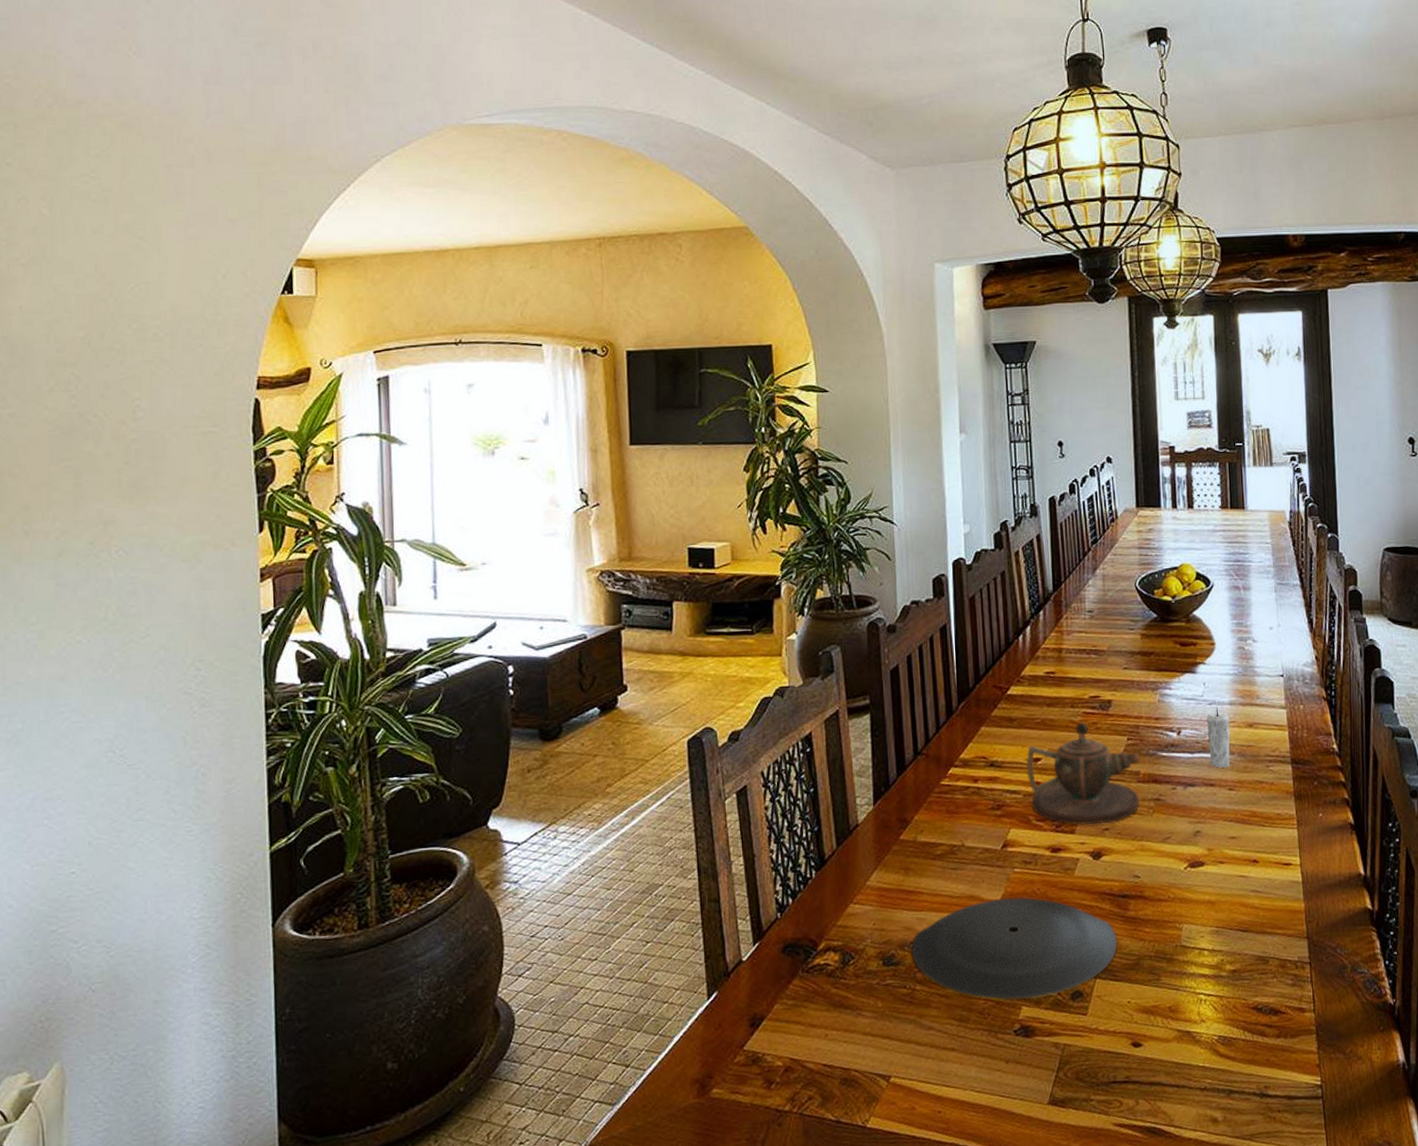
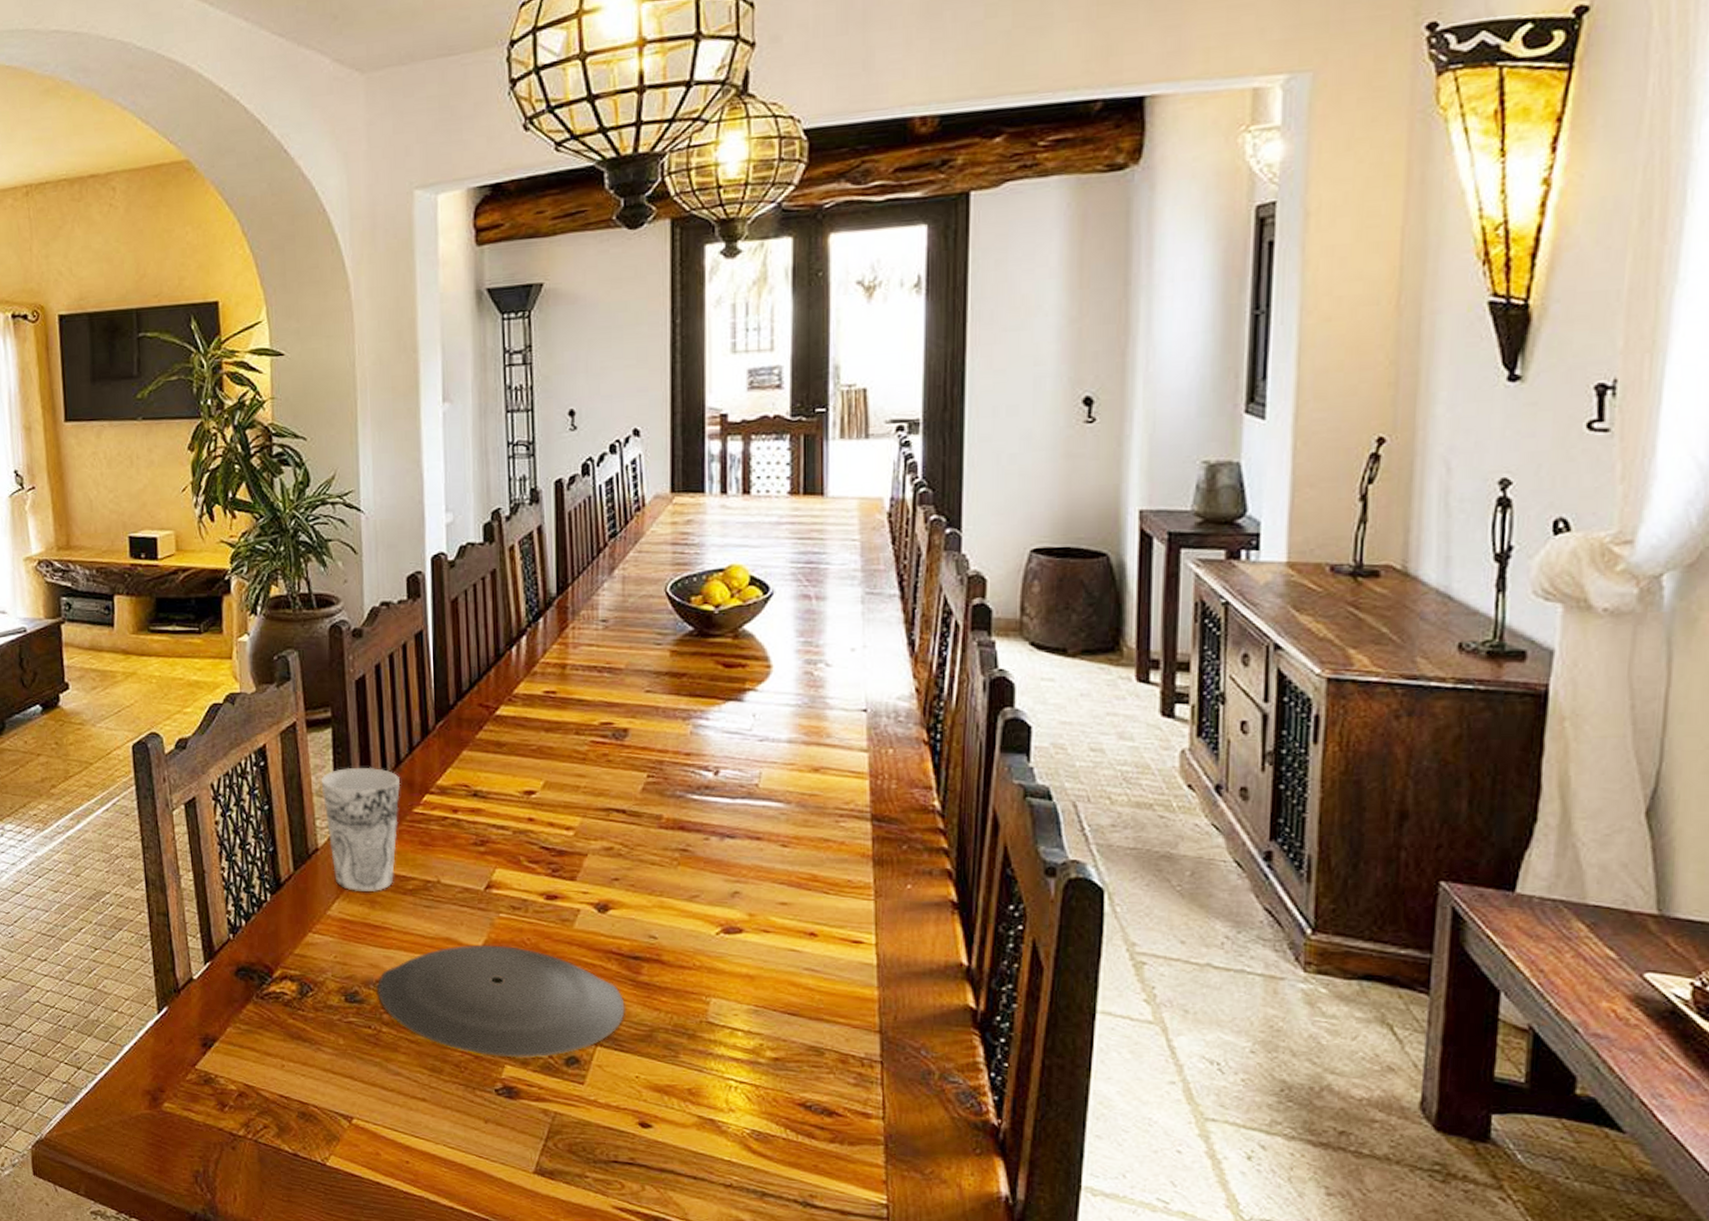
cup: none [860,746,930,862] -> present [321,767,401,893]
teapot: present [1027,722,1140,825] -> none [518,753,663,872]
candle: present [1206,706,1230,768] -> none [755,744,787,819]

